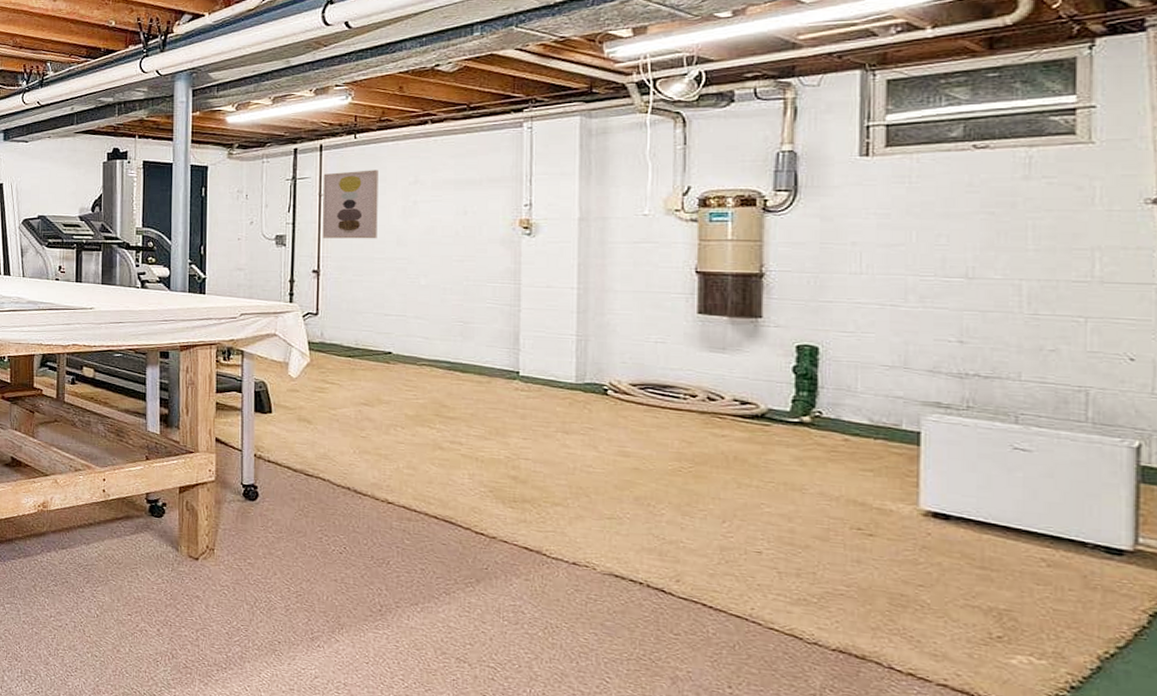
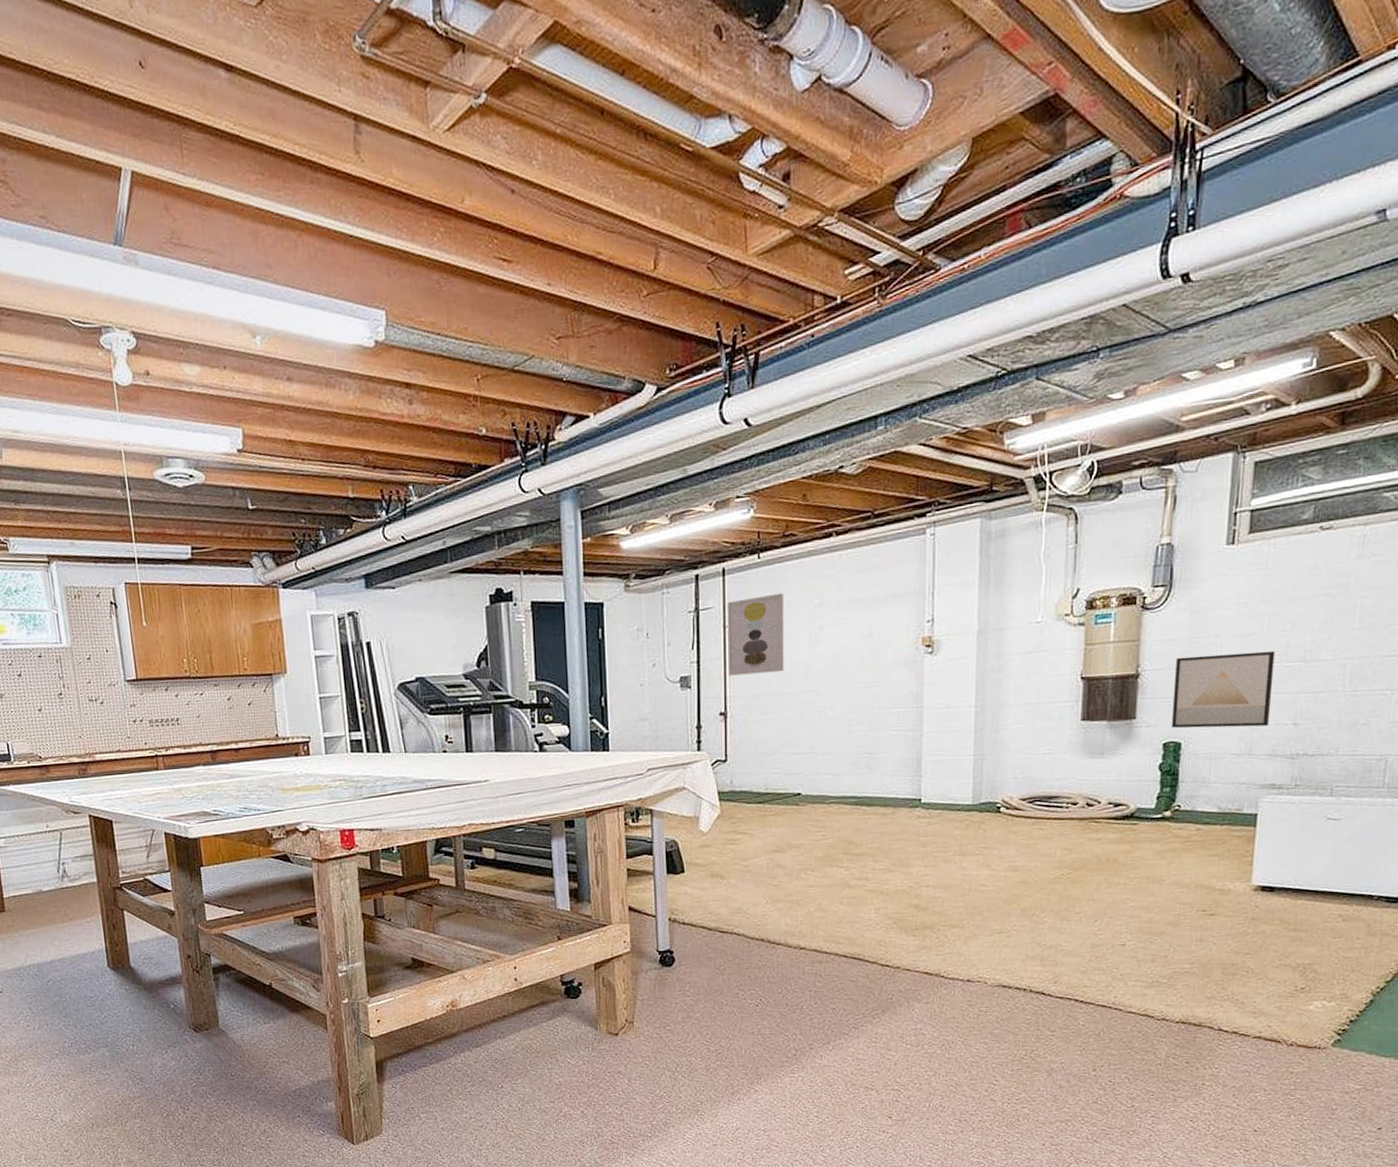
wall art: none [804,261,929,340] -> present [1171,650,1276,729]

